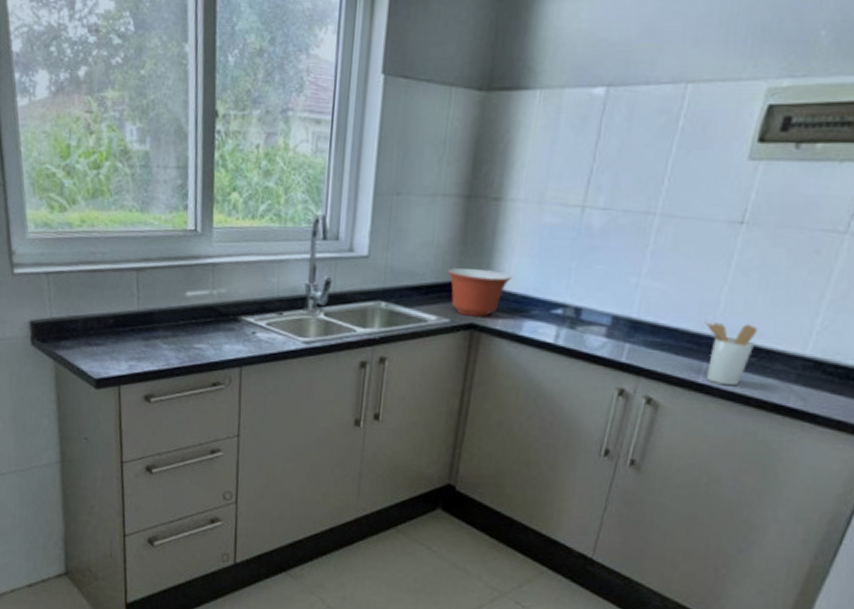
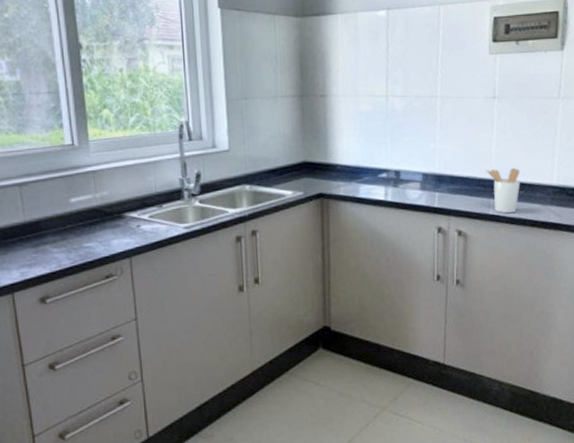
mixing bowl: present [447,268,512,317] -> none [295,150,345,188]

